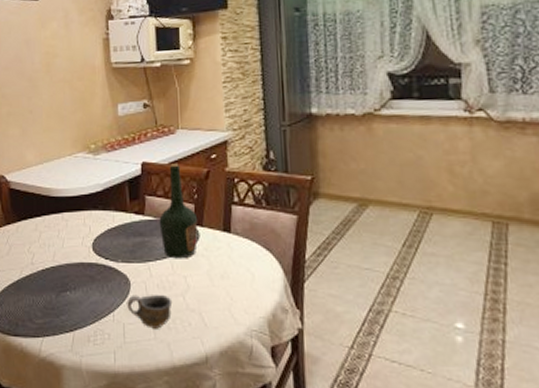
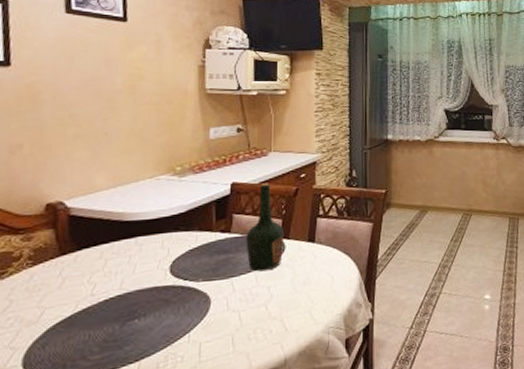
cup: present [127,294,173,329] -> none [205,307,255,343]

